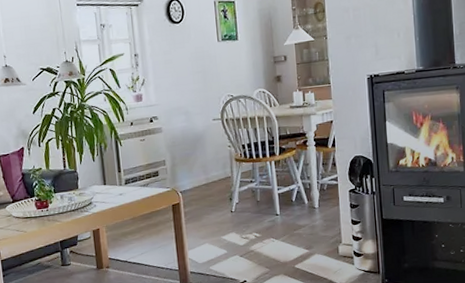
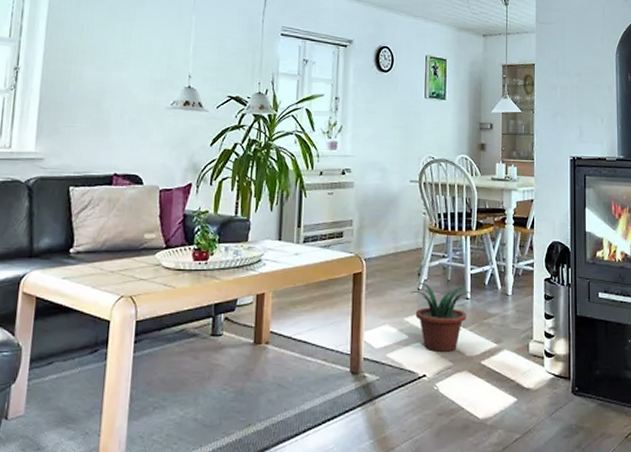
potted plant: none [225,205,281,261] -> present [410,282,472,352]

